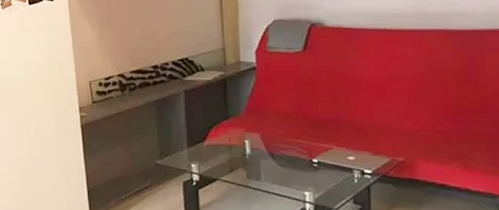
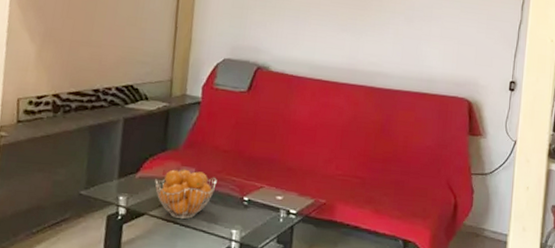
fruit basket: none [222,135,283,183] -> present [155,169,217,220]

